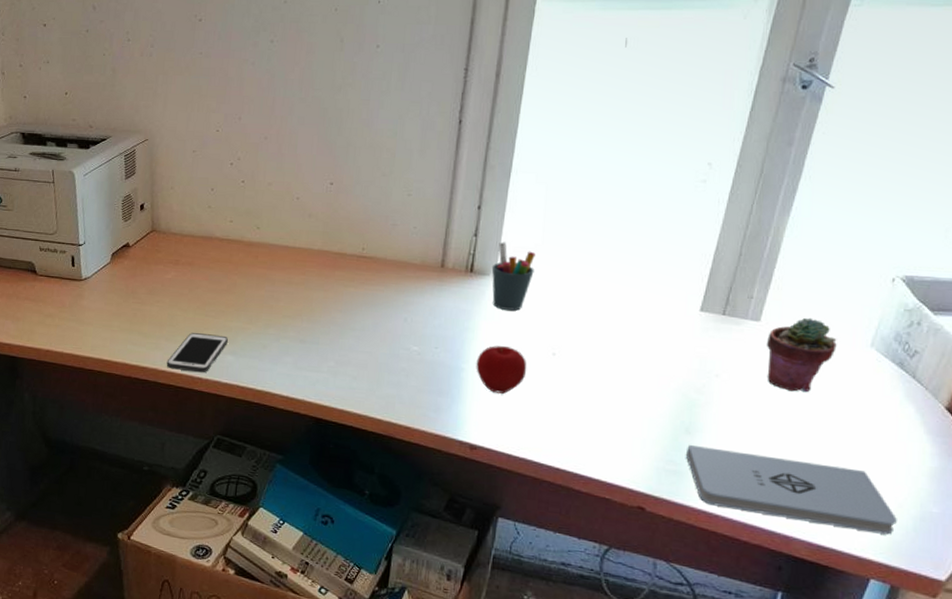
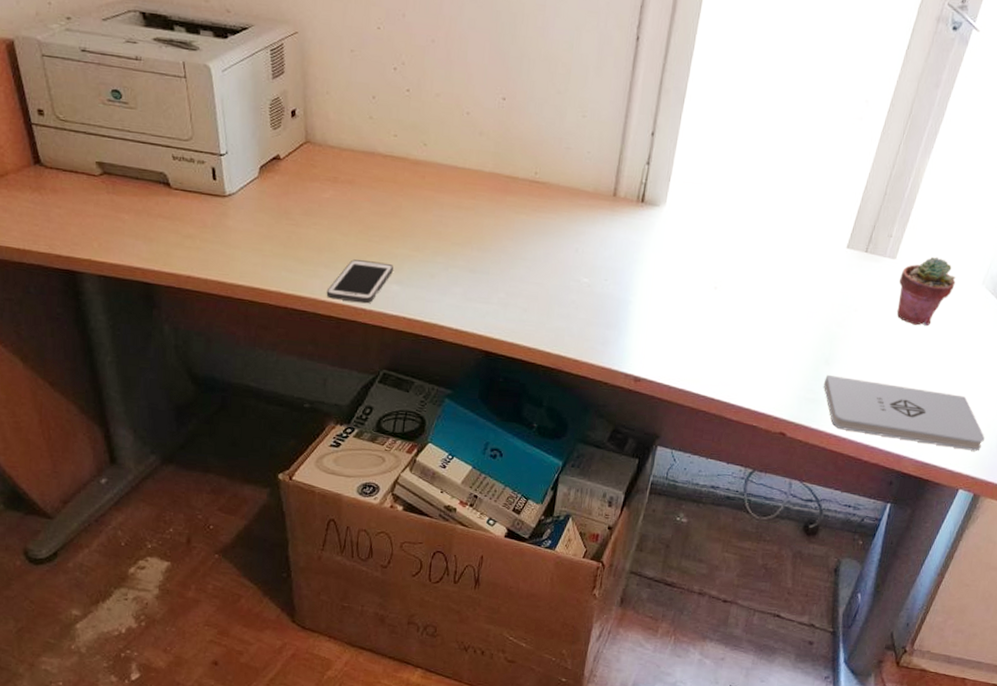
apple: present [476,345,527,394] -> none [643,278,691,327]
pen holder: present [491,242,536,311] -> none [661,171,704,244]

